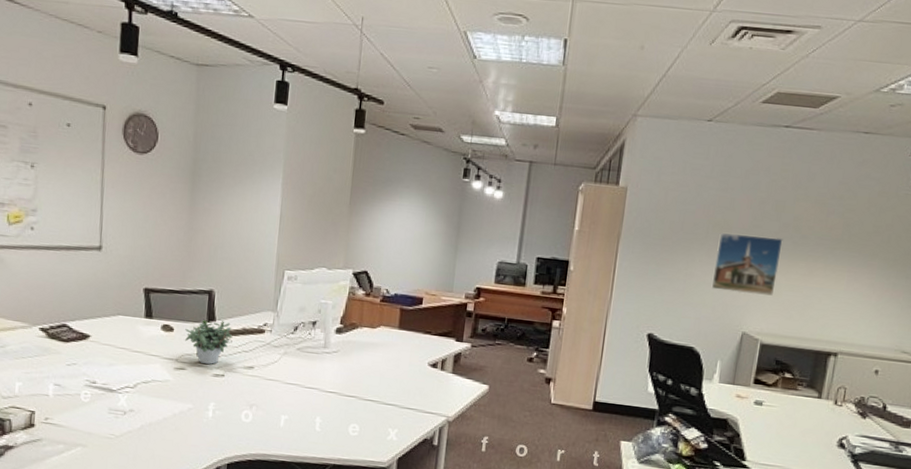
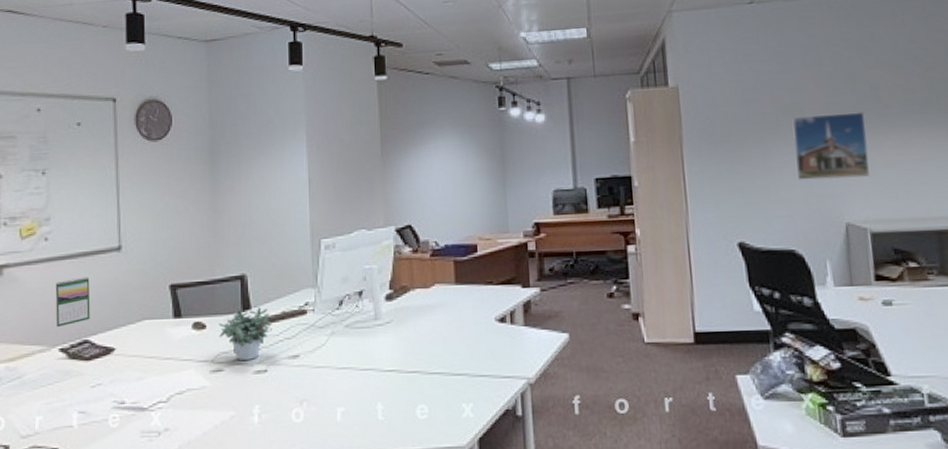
calendar: none [37,268,71,310] -> present [55,276,90,328]

